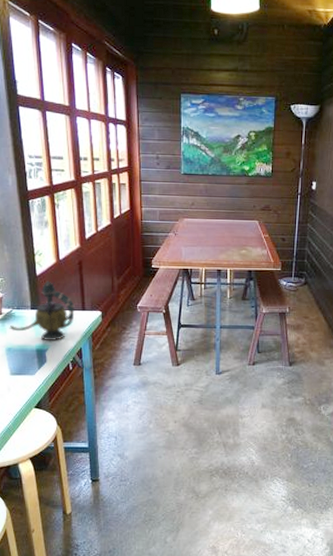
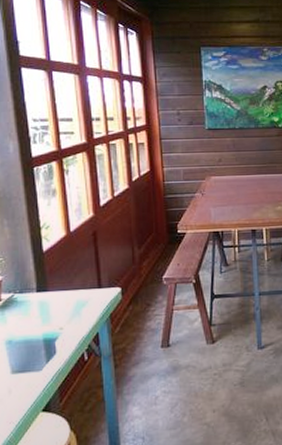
teapot: present [9,281,75,342] -> none [10,257,89,328]

